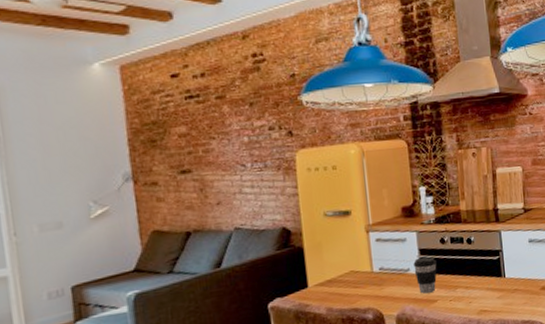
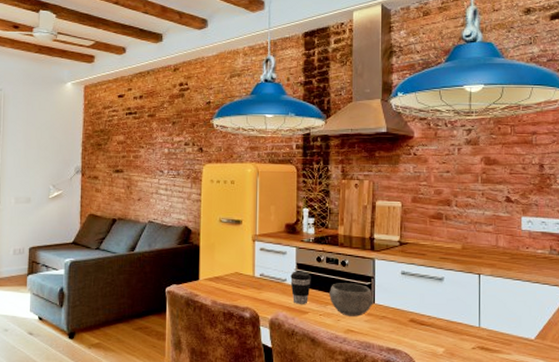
bowl: none [456,260,504,297] -> present [328,283,374,317]

